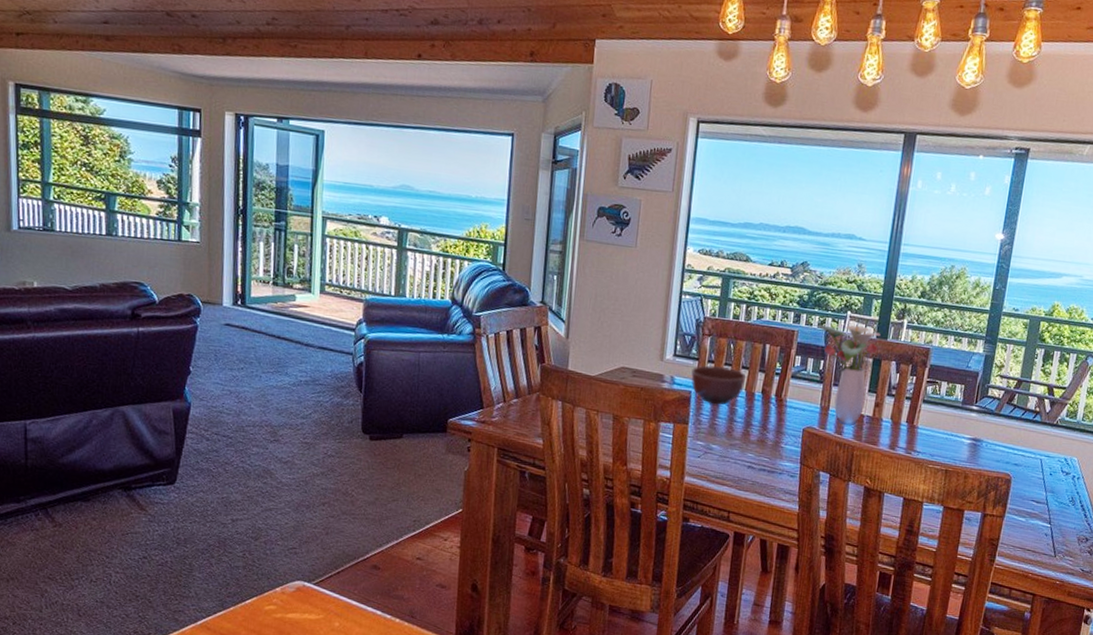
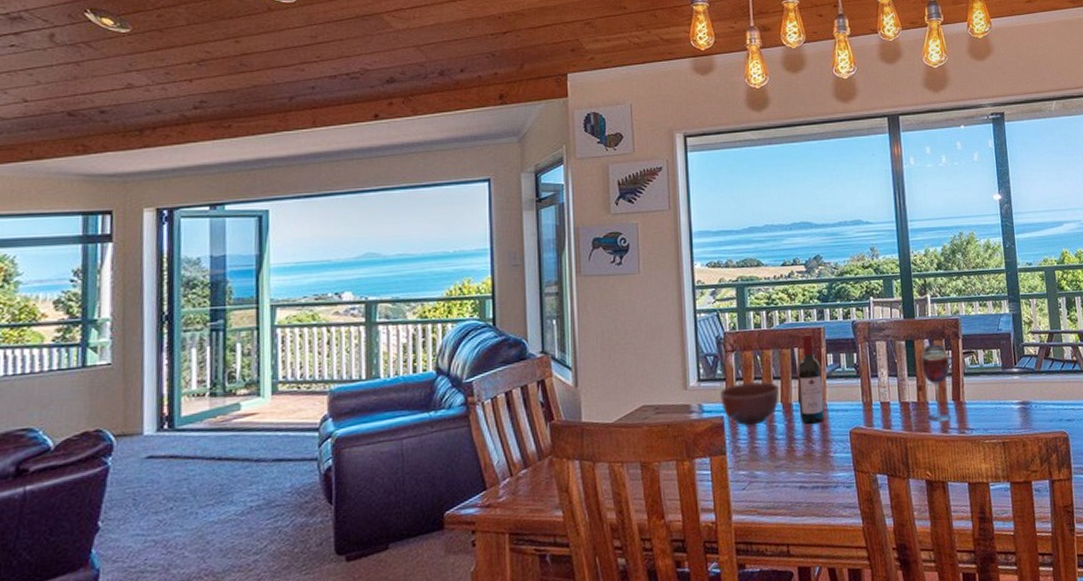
wine bottle: none [760,333,788,416] -> present [797,334,824,424]
flower arrangement: present [806,324,881,426] -> none [831,309,908,418]
wineglass: none [878,368,912,440] -> present [921,345,951,423]

